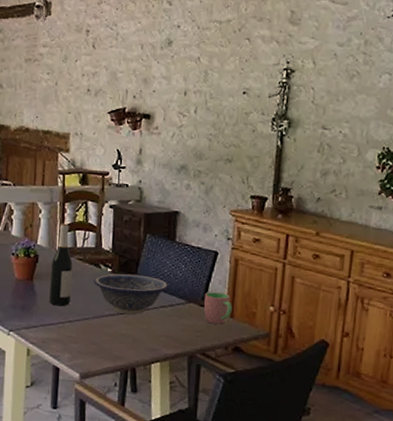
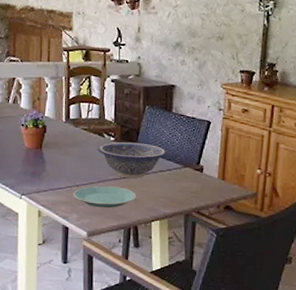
wine bottle: present [48,223,73,307] -> none [56,96,78,172]
plate: none [65,322,135,348] -> present [73,186,136,208]
cup: present [204,292,232,325] -> none [198,157,224,186]

